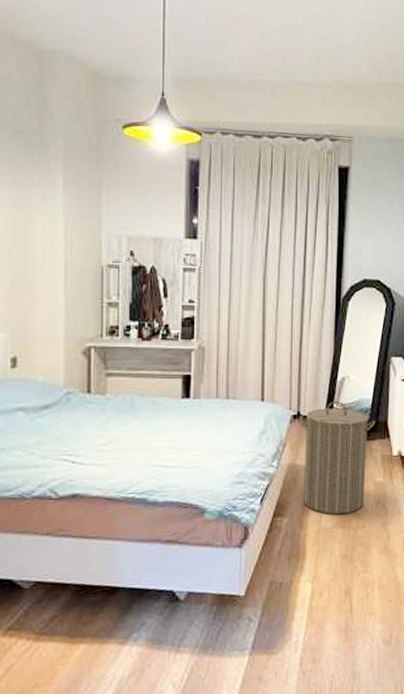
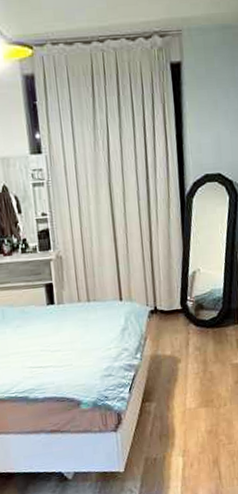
laundry hamper: present [298,401,376,515] -> none [156,294,229,396]

